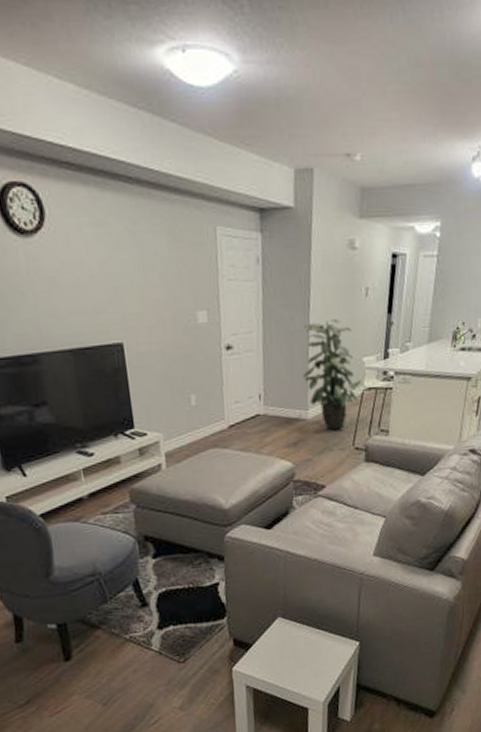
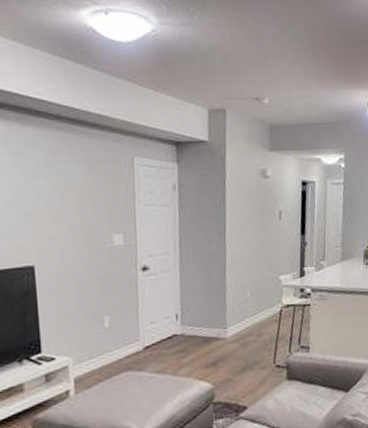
indoor plant: present [303,319,362,430] -> none [220,240,280,349]

